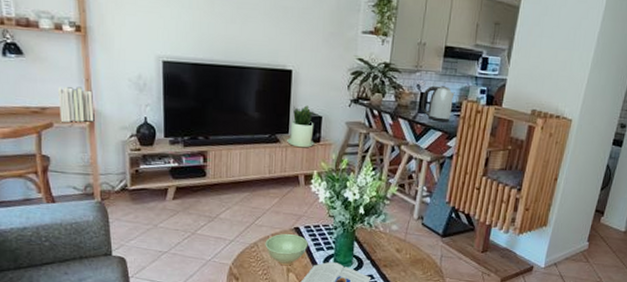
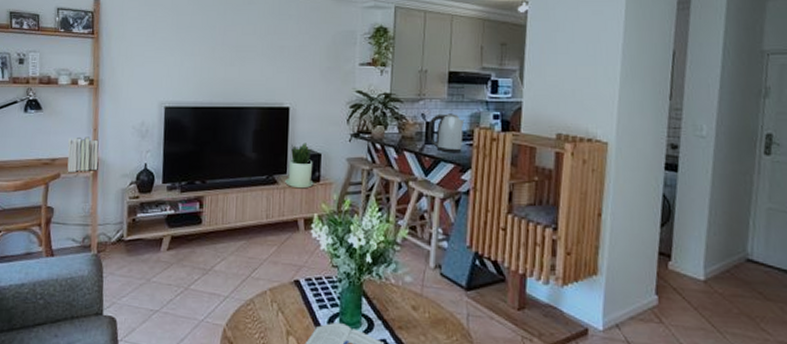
bowl: present [265,234,308,266] -> none [262,288,310,328]

